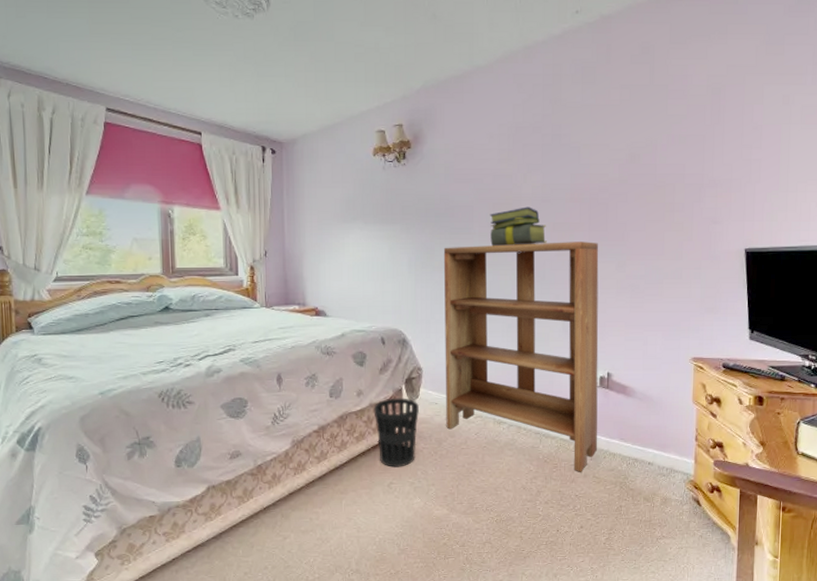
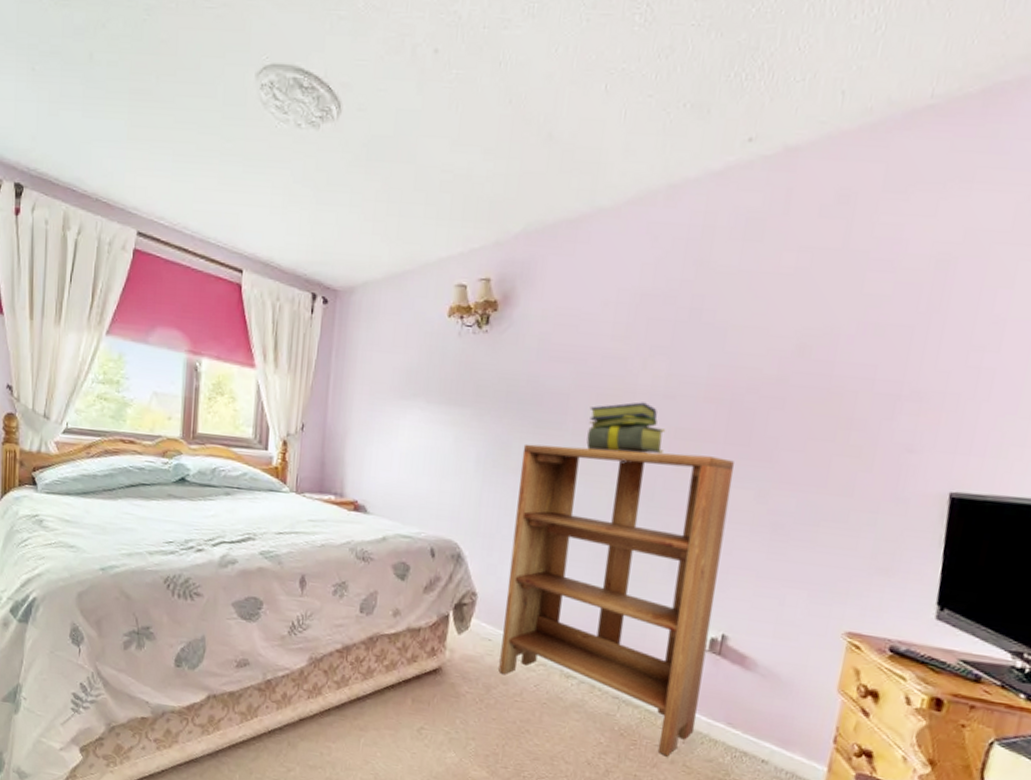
wastebasket: present [373,398,419,467] -> none [410,624,468,711]

